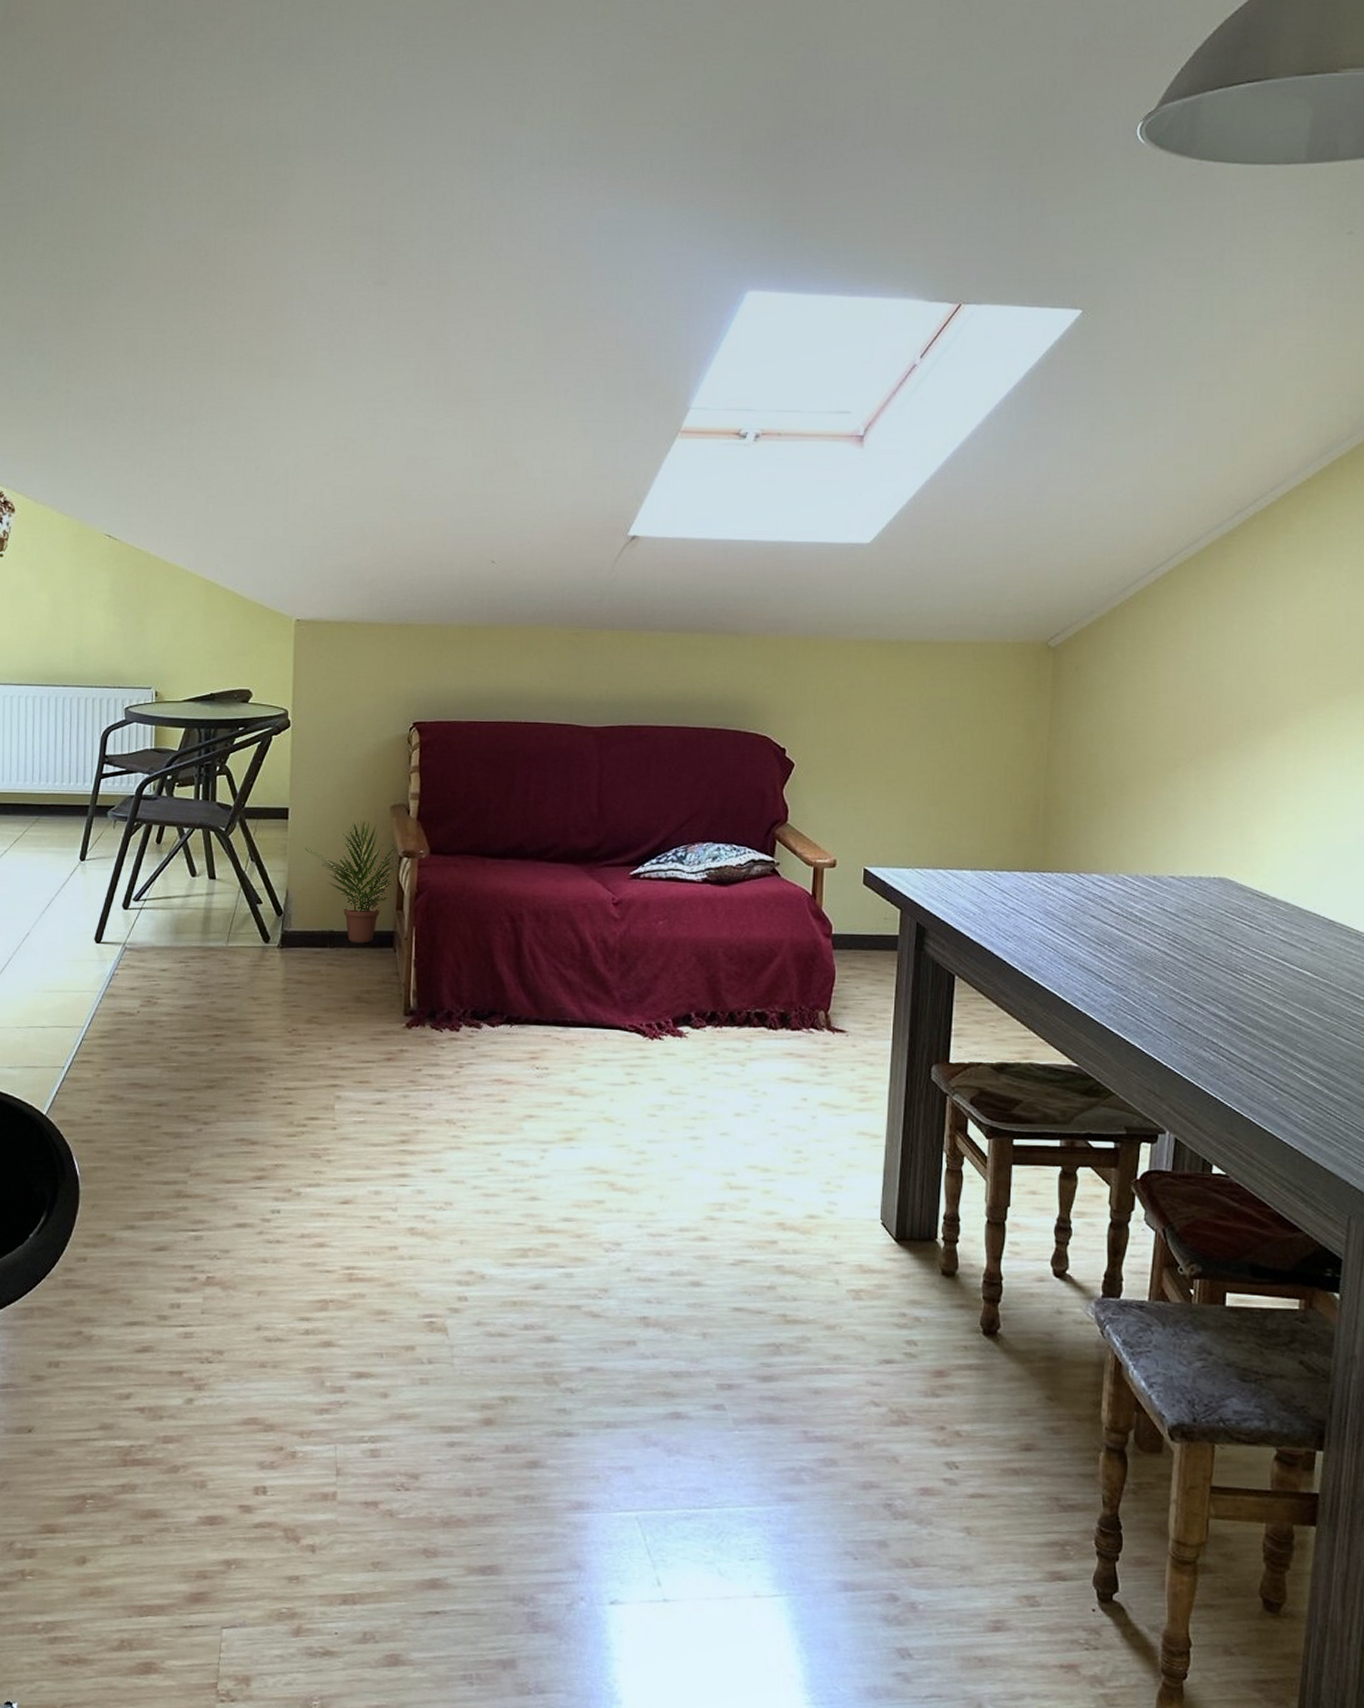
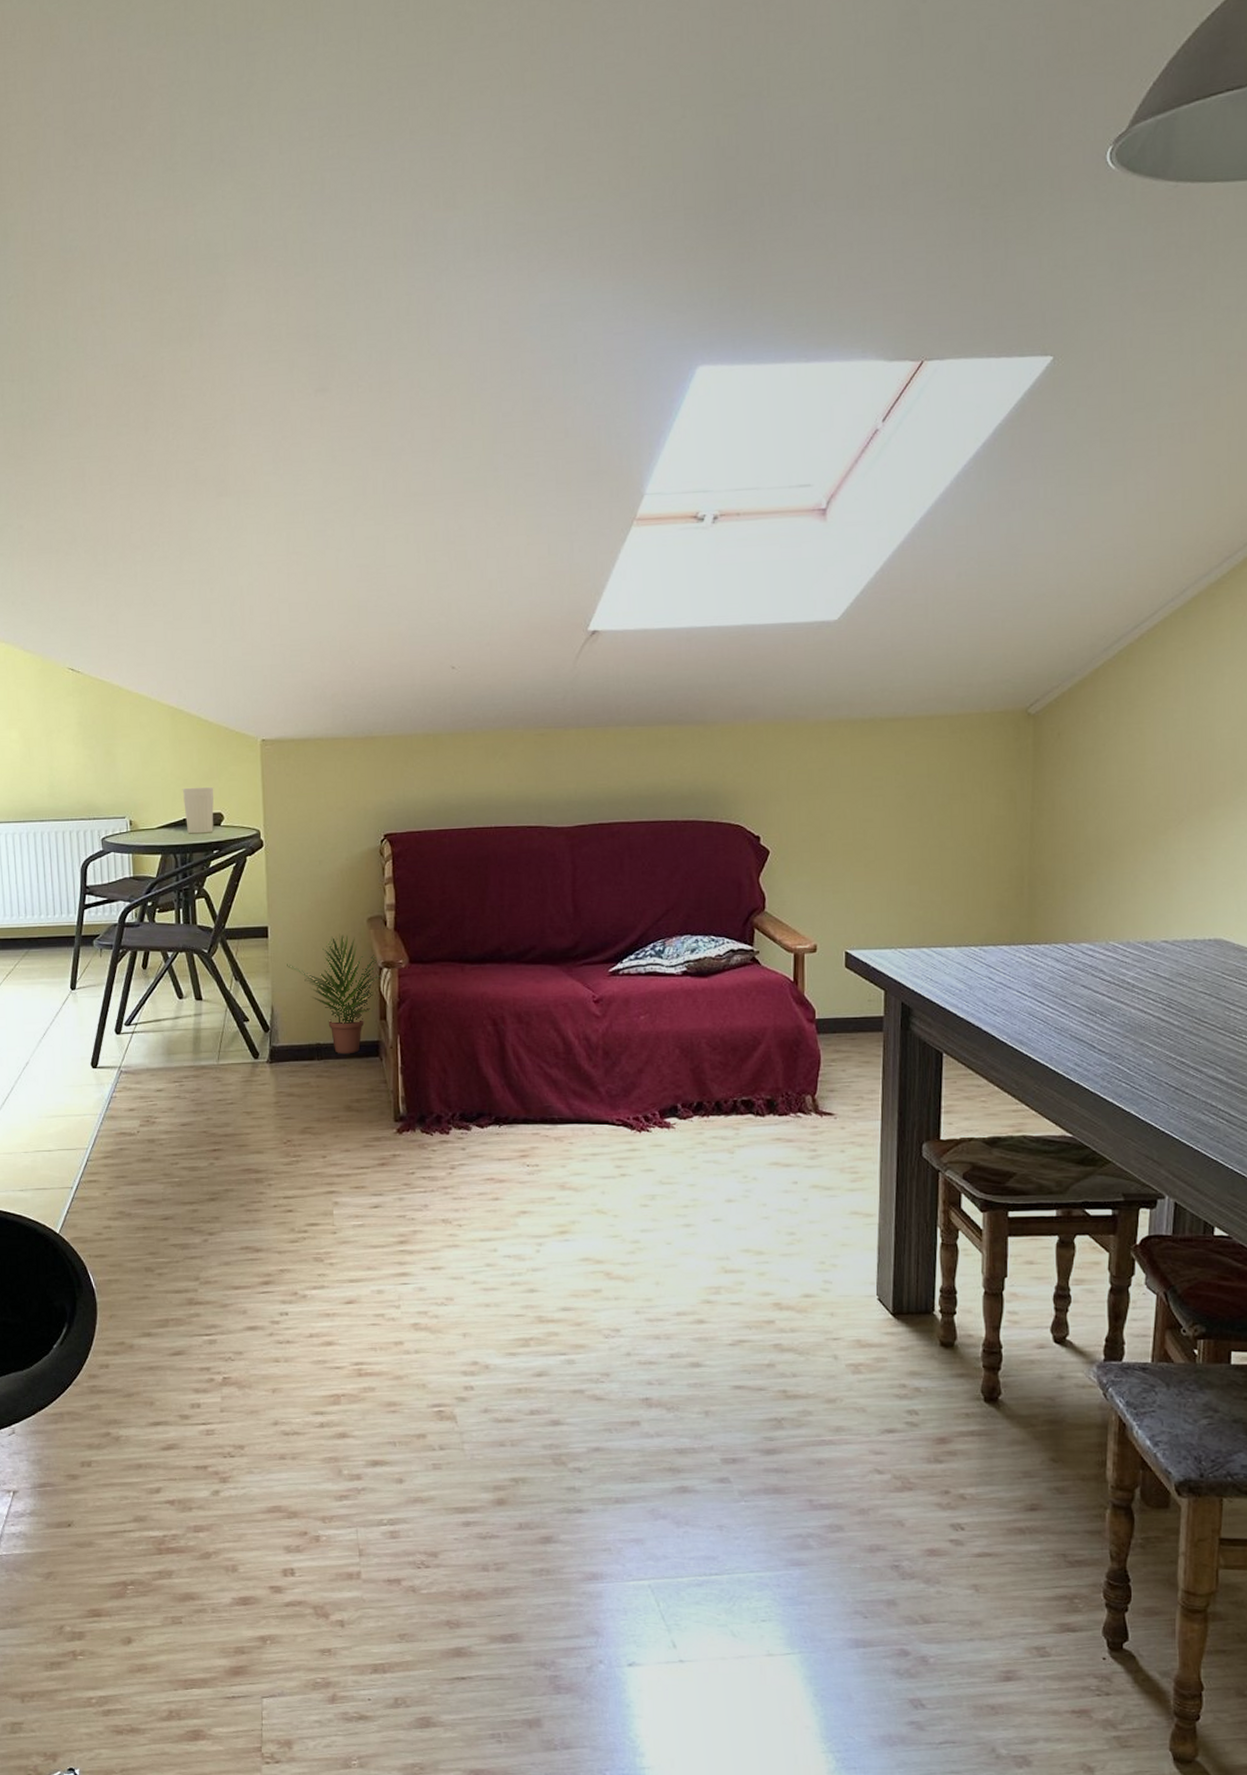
cup: none [211,663,244,711] -> present [182,787,214,835]

